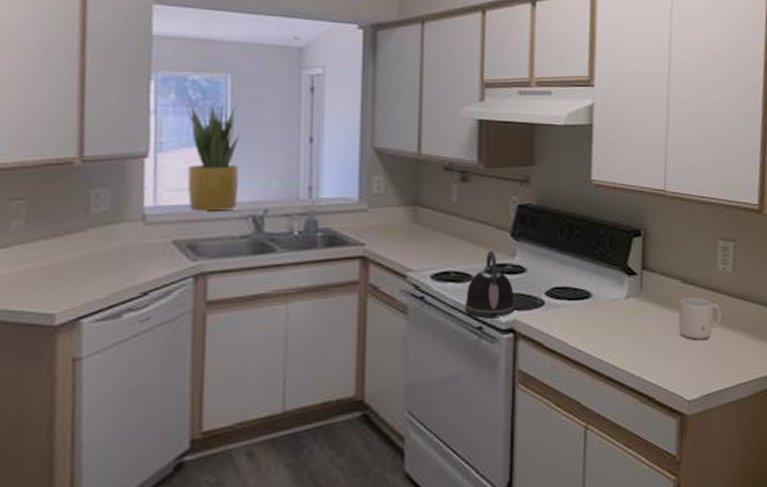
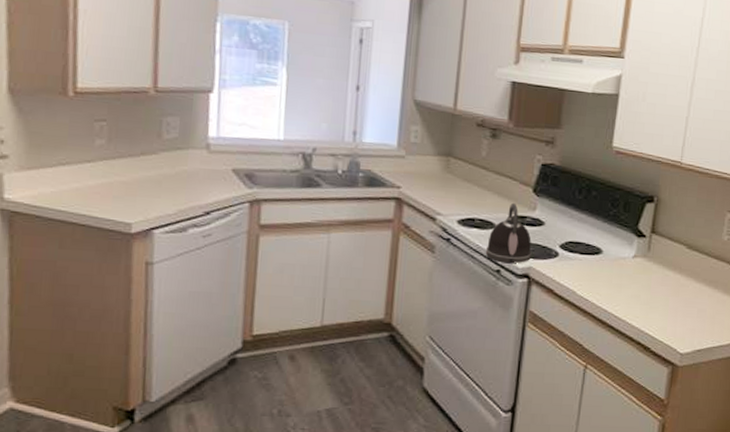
planter: present [186,104,242,211] -> none [246,49,296,147]
mug: present [678,297,722,340] -> none [679,262,721,301]

